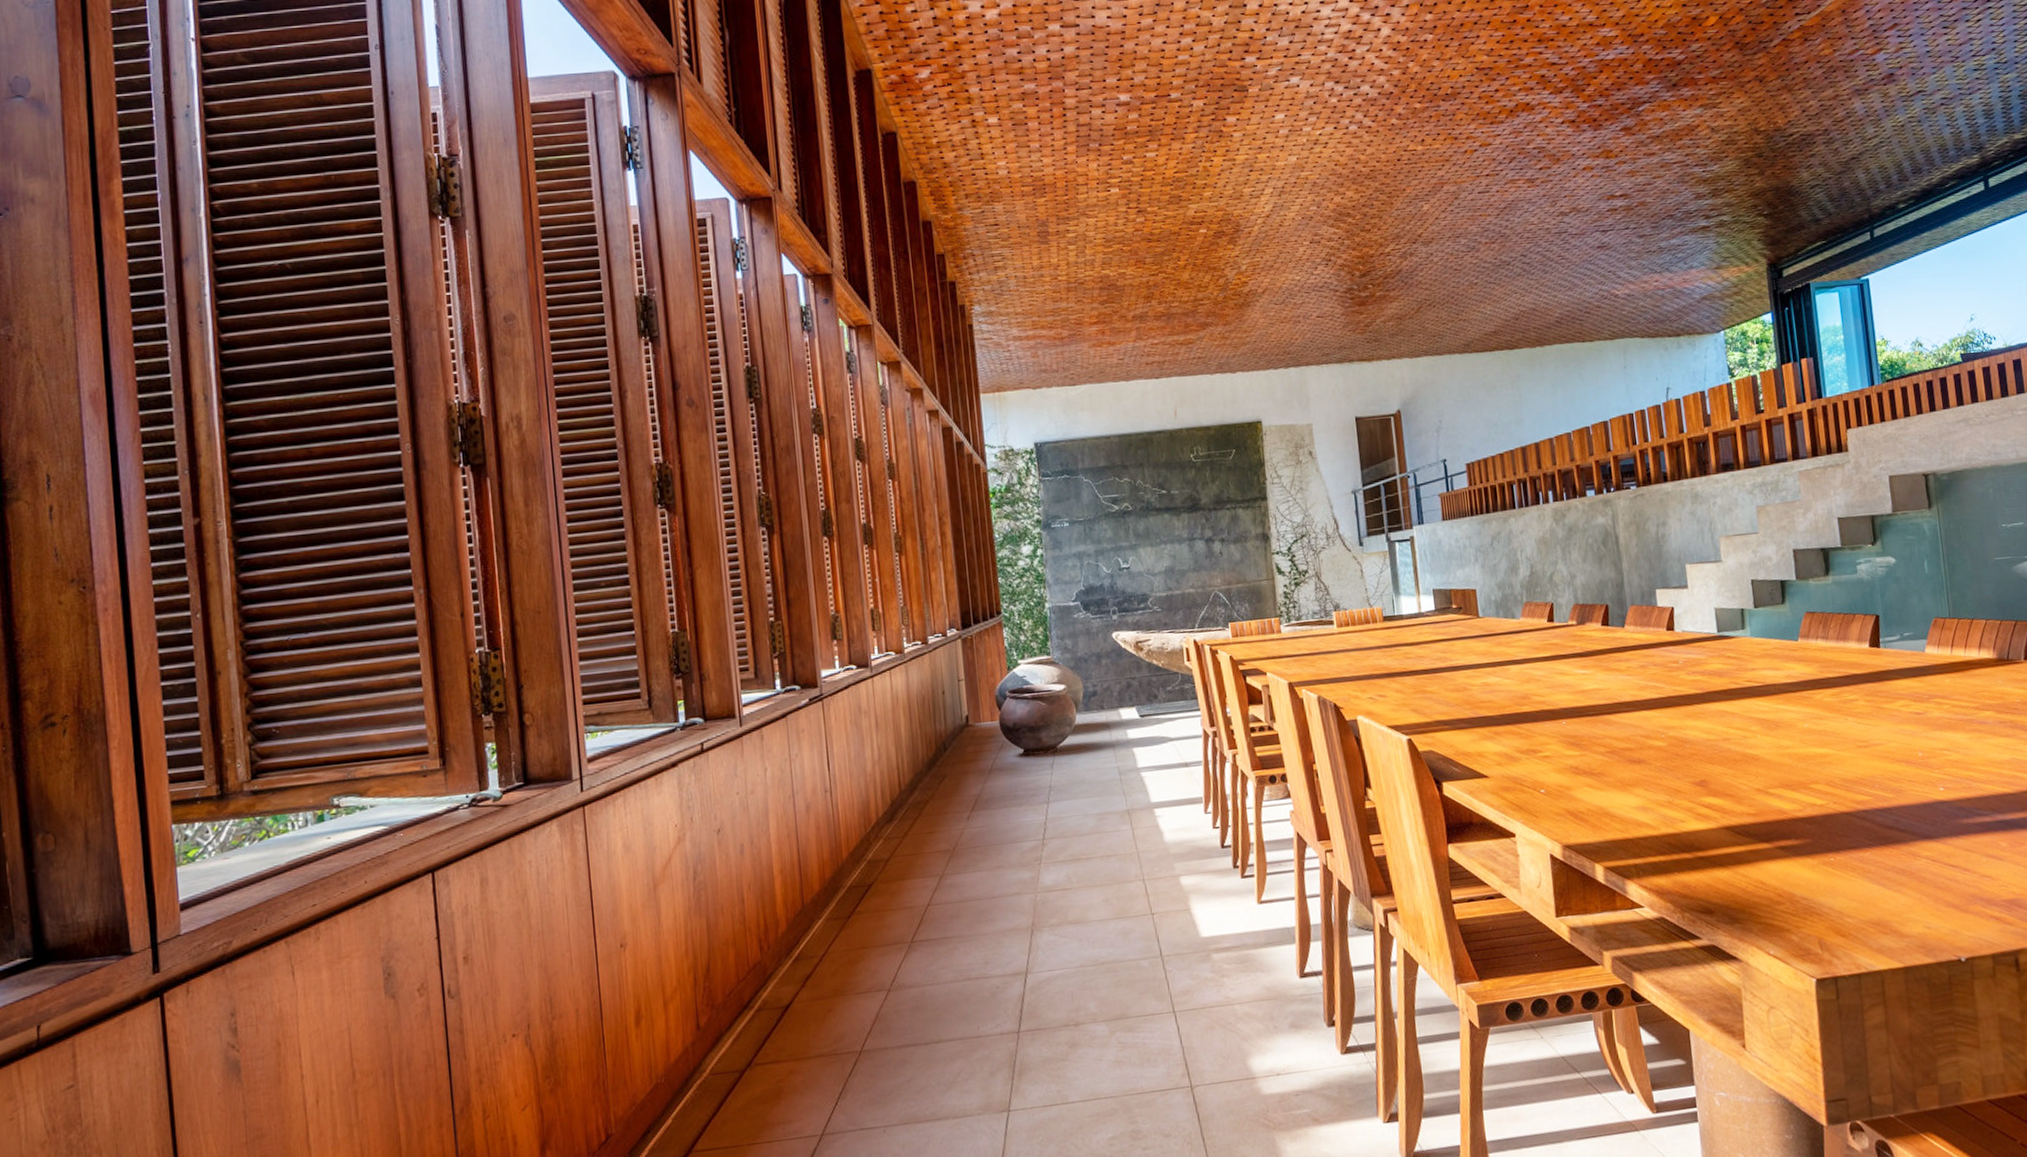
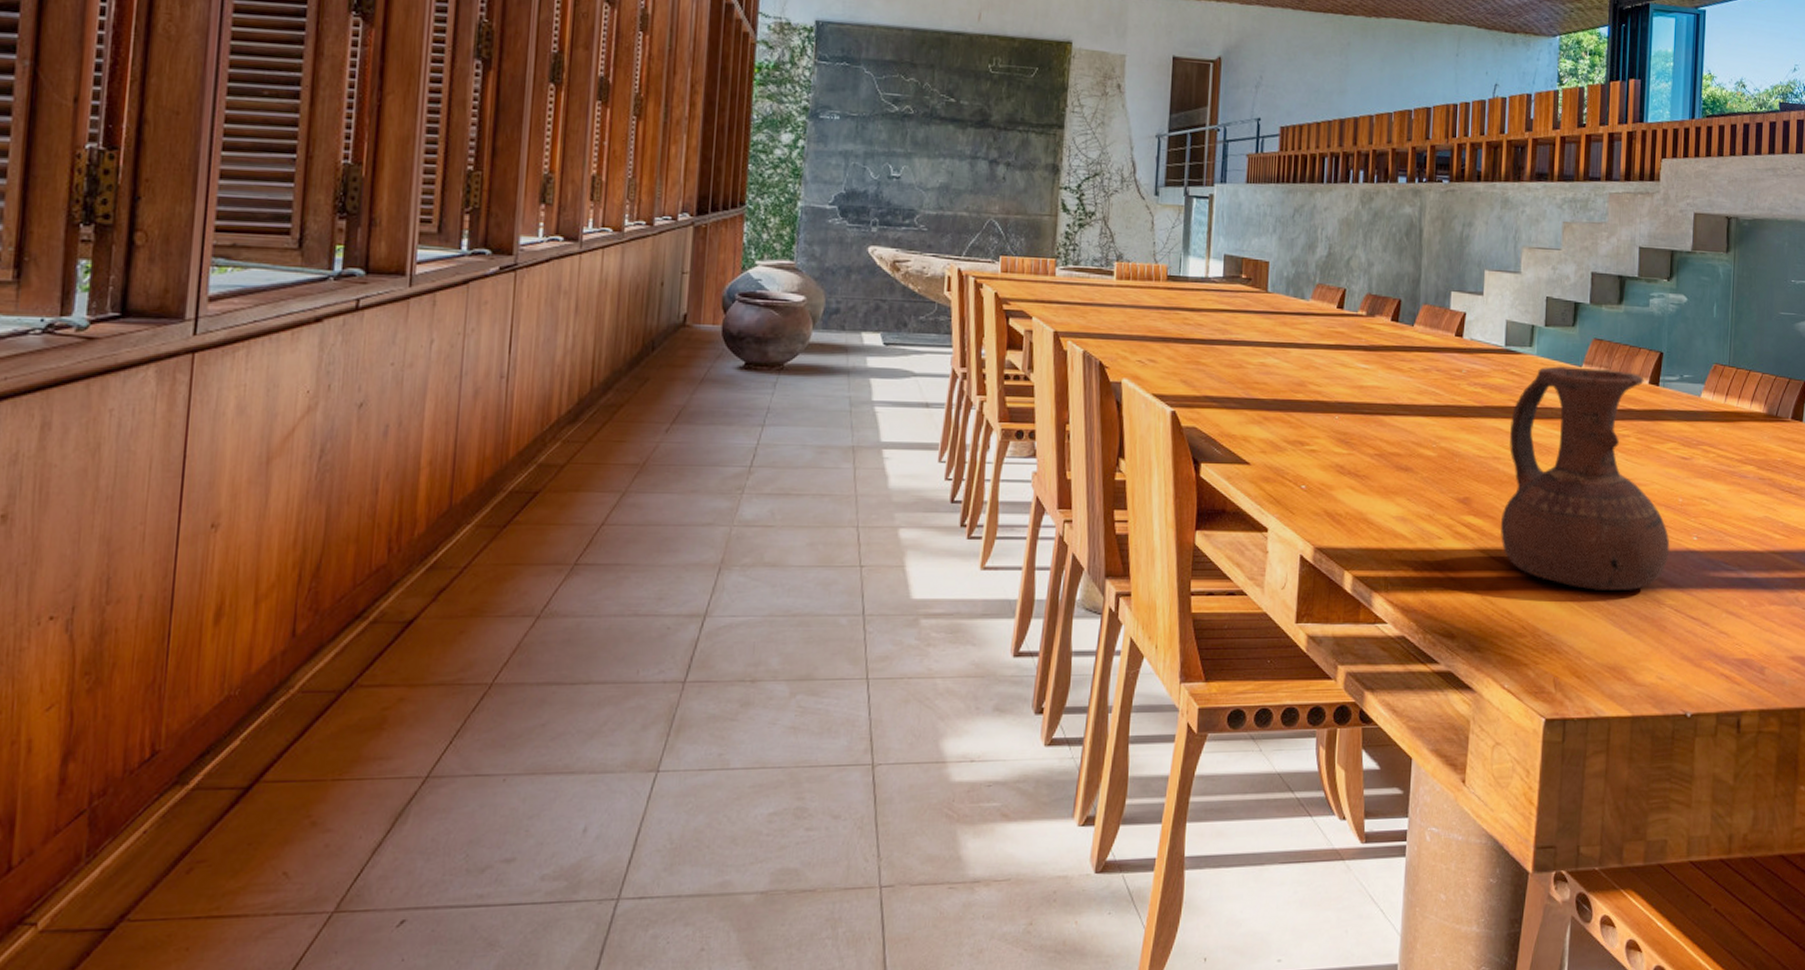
ceramic pitcher: none [1734,638,1918,852] -> present [1500,365,1670,590]

